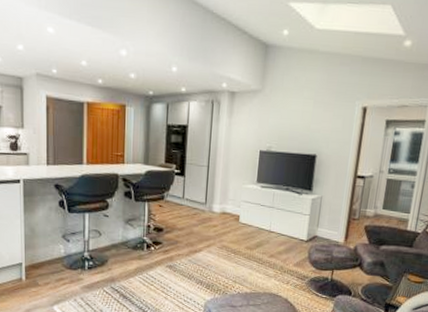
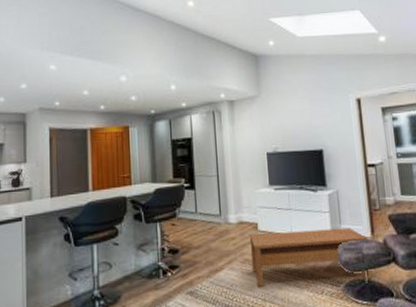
coffee table: none [228,225,340,278] -> present [249,227,371,287]

